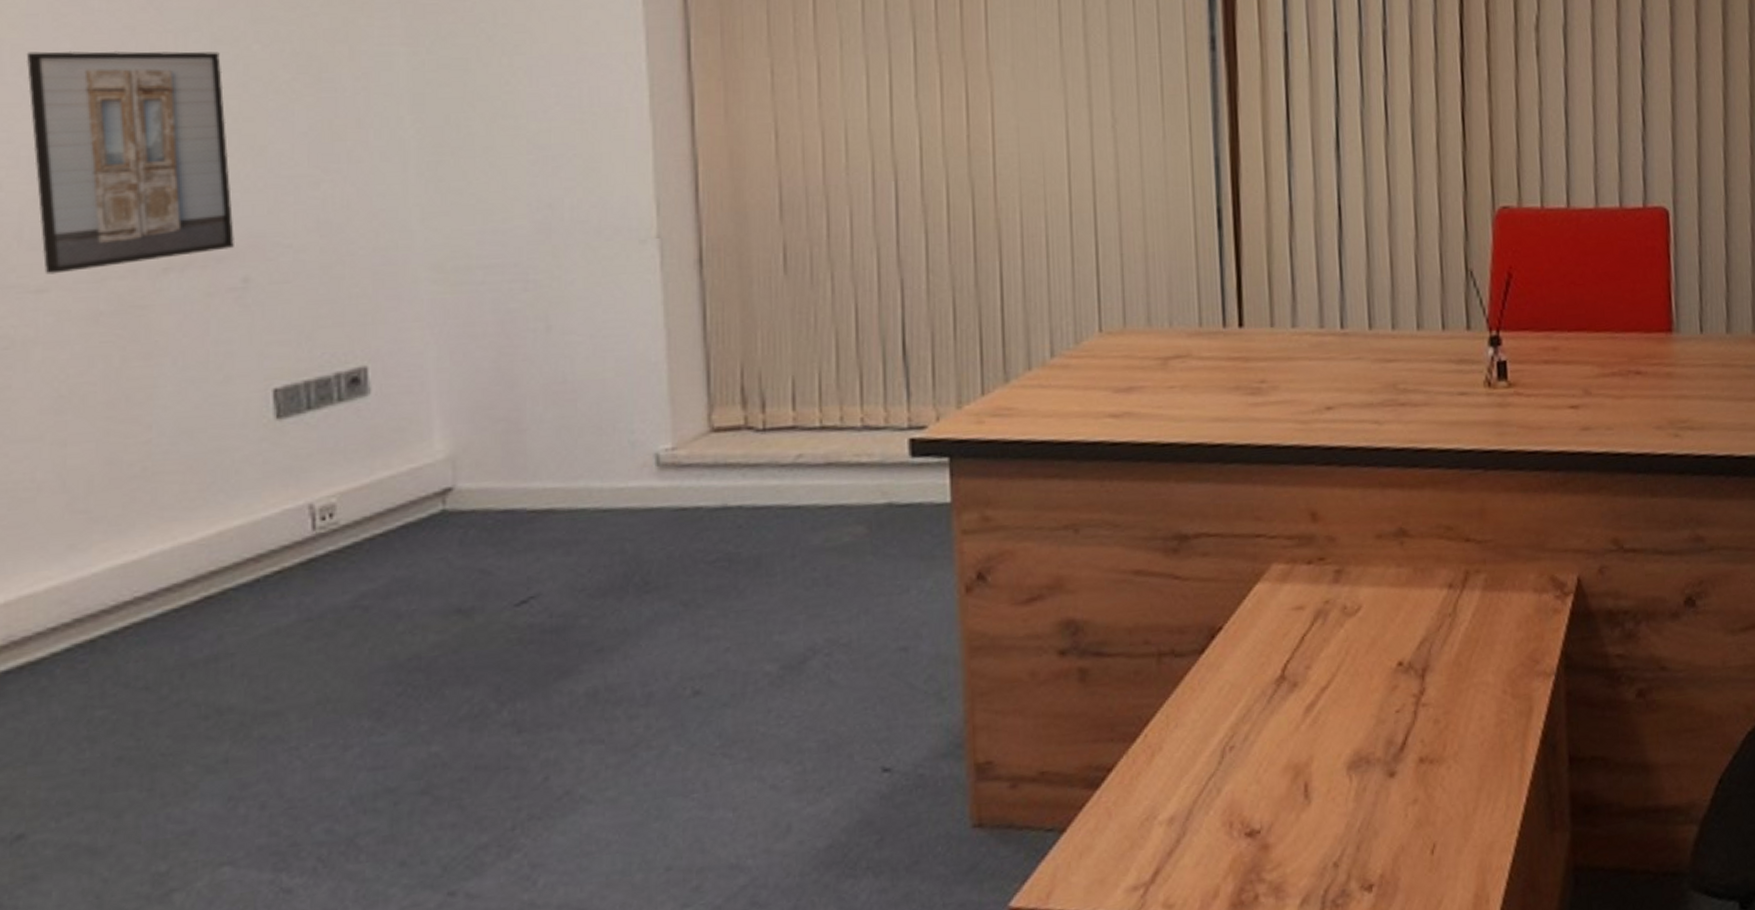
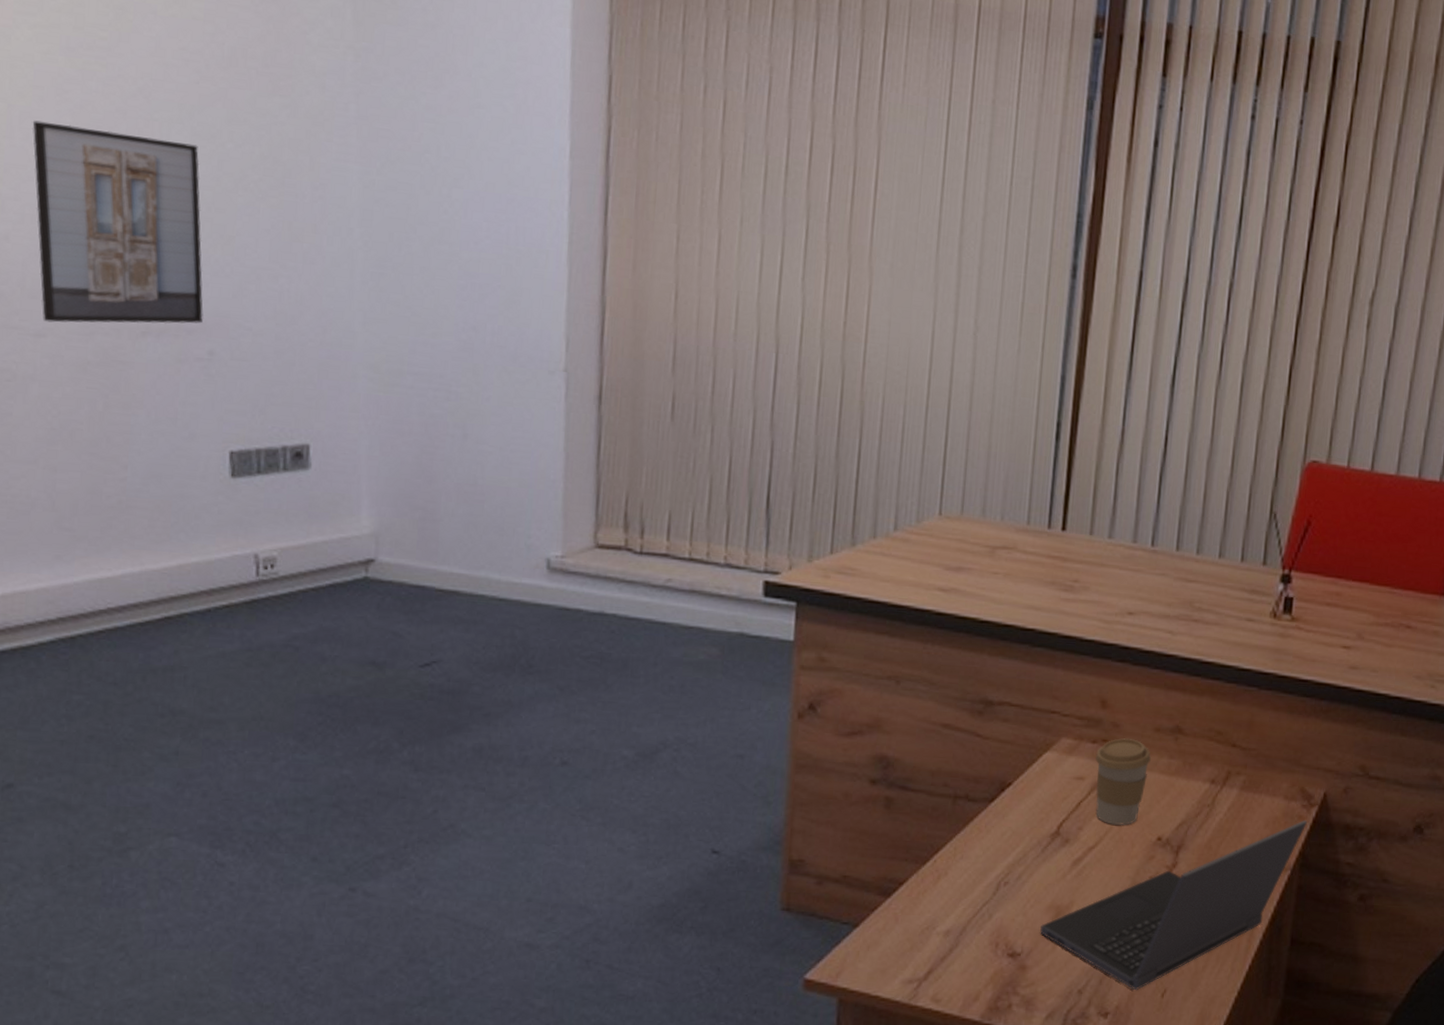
laptop computer: none [1278,613,1564,851] -> present [1039,820,1307,990]
coffee cup: none [1314,551,1377,657] -> present [1095,737,1151,825]

